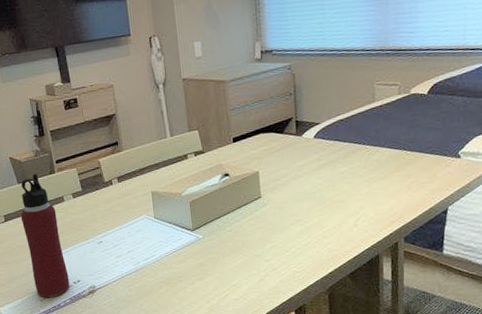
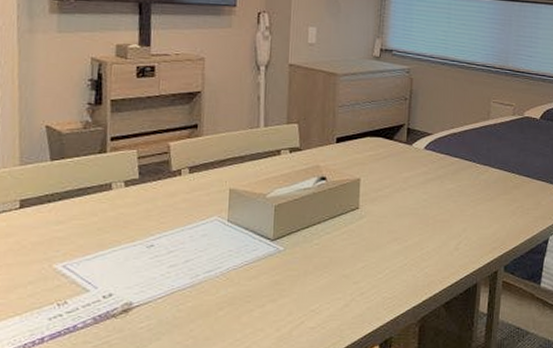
water bottle: present [20,174,70,298] -> none [44,150,98,315]

